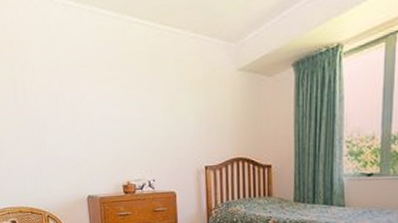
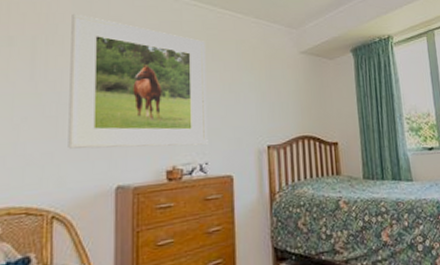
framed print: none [36,40,154,164] -> present [68,13,208,149]

